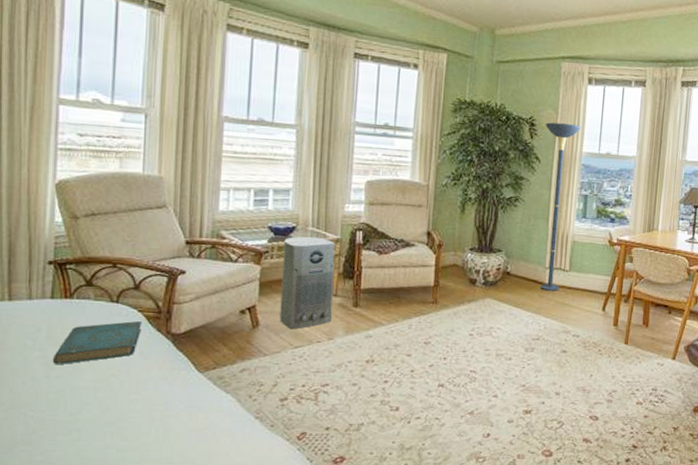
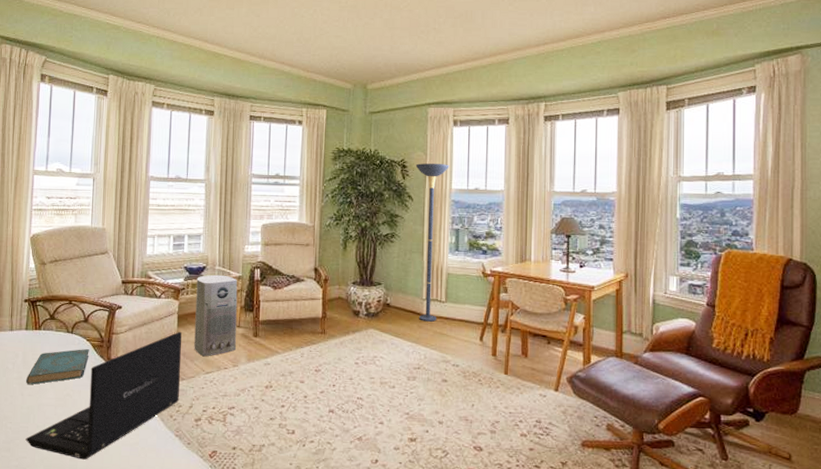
laptop: none [54,300,264,450] -> present [26,331,182,460]

